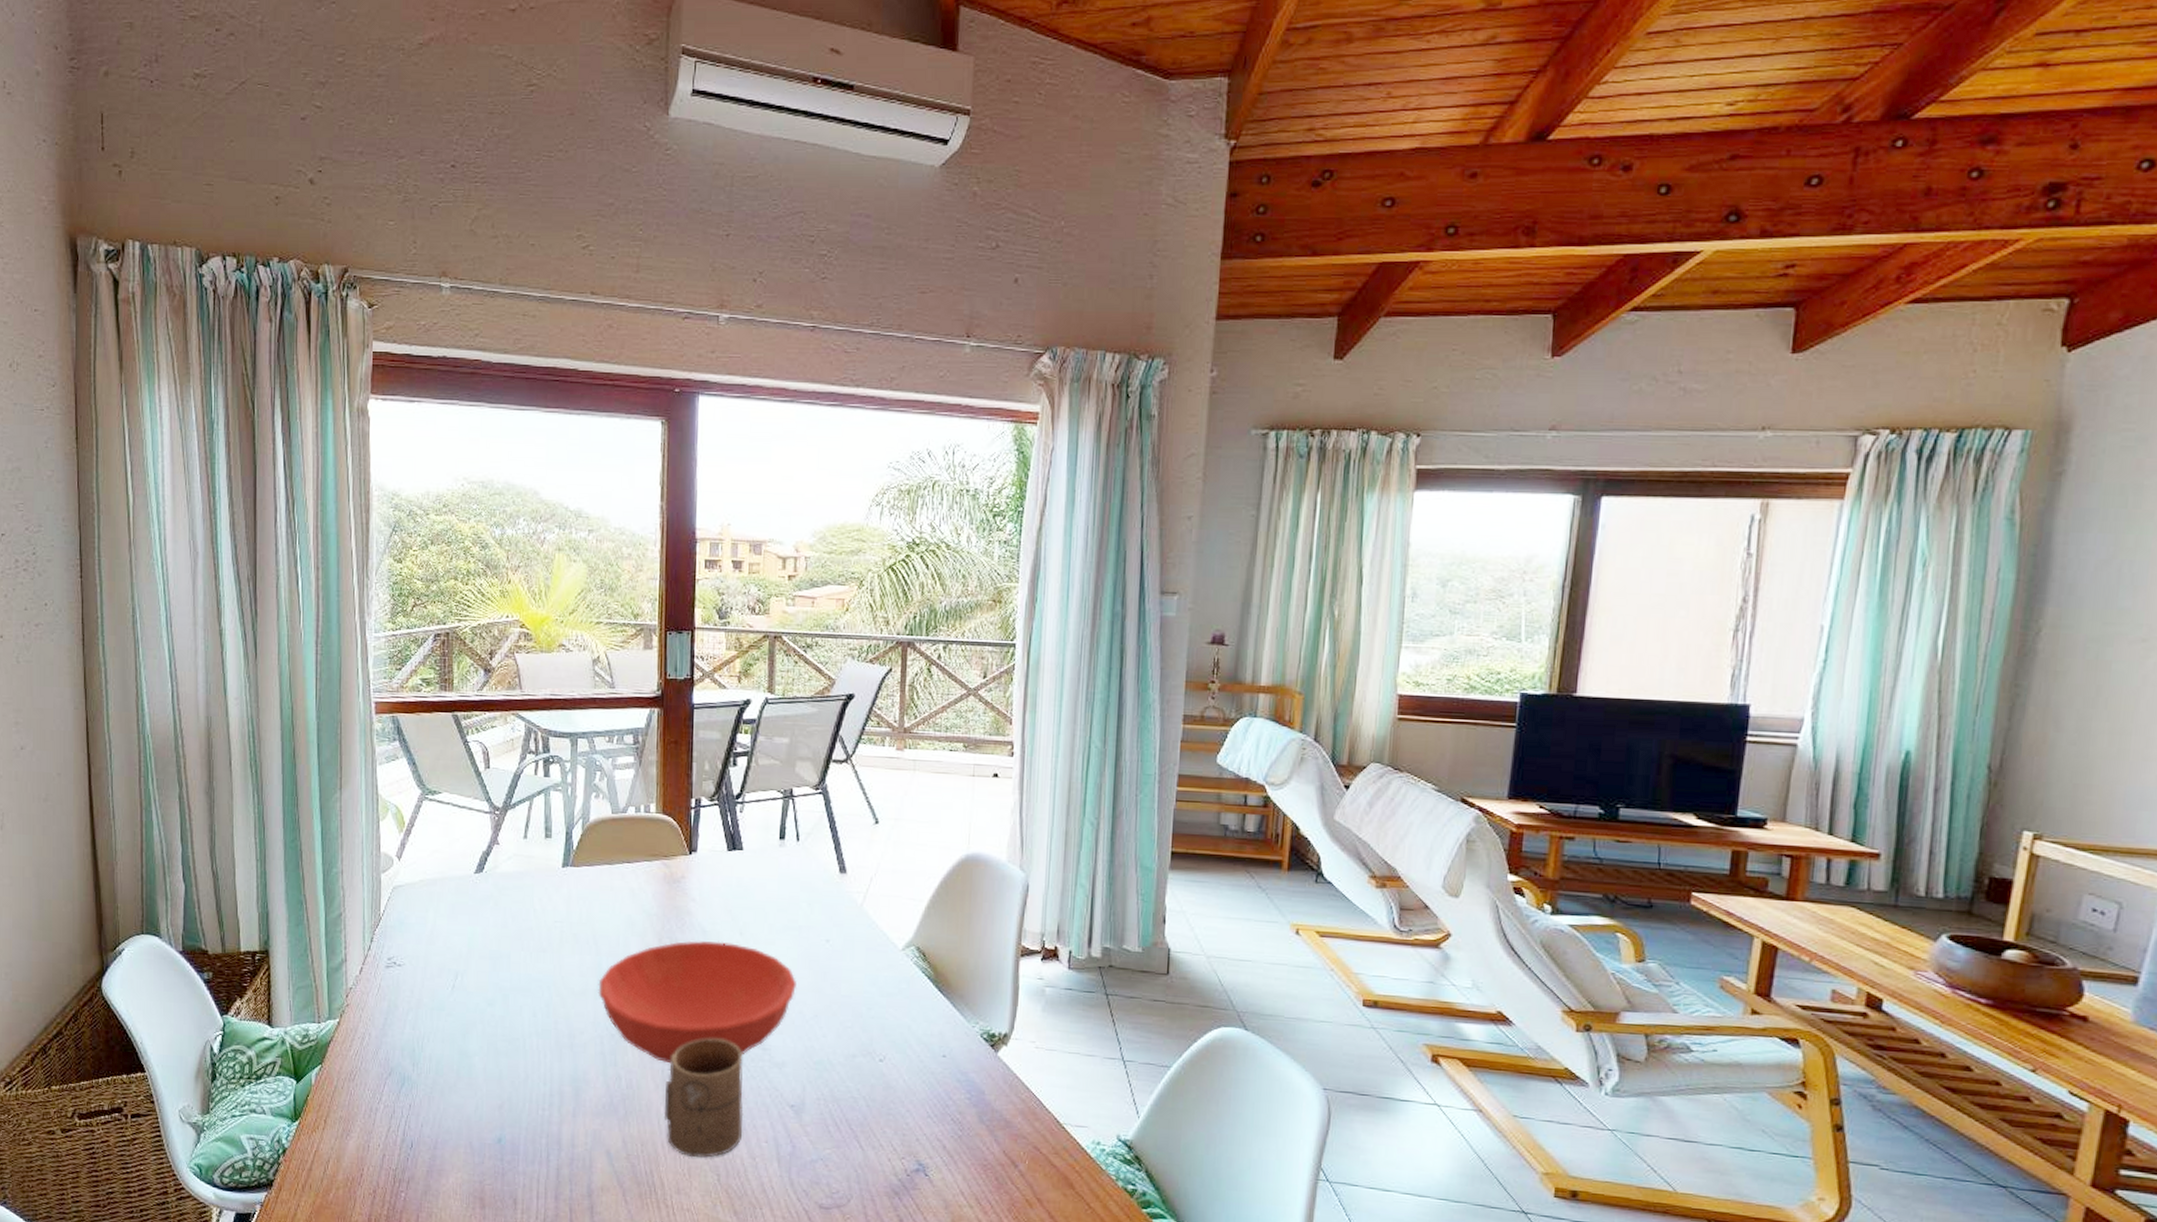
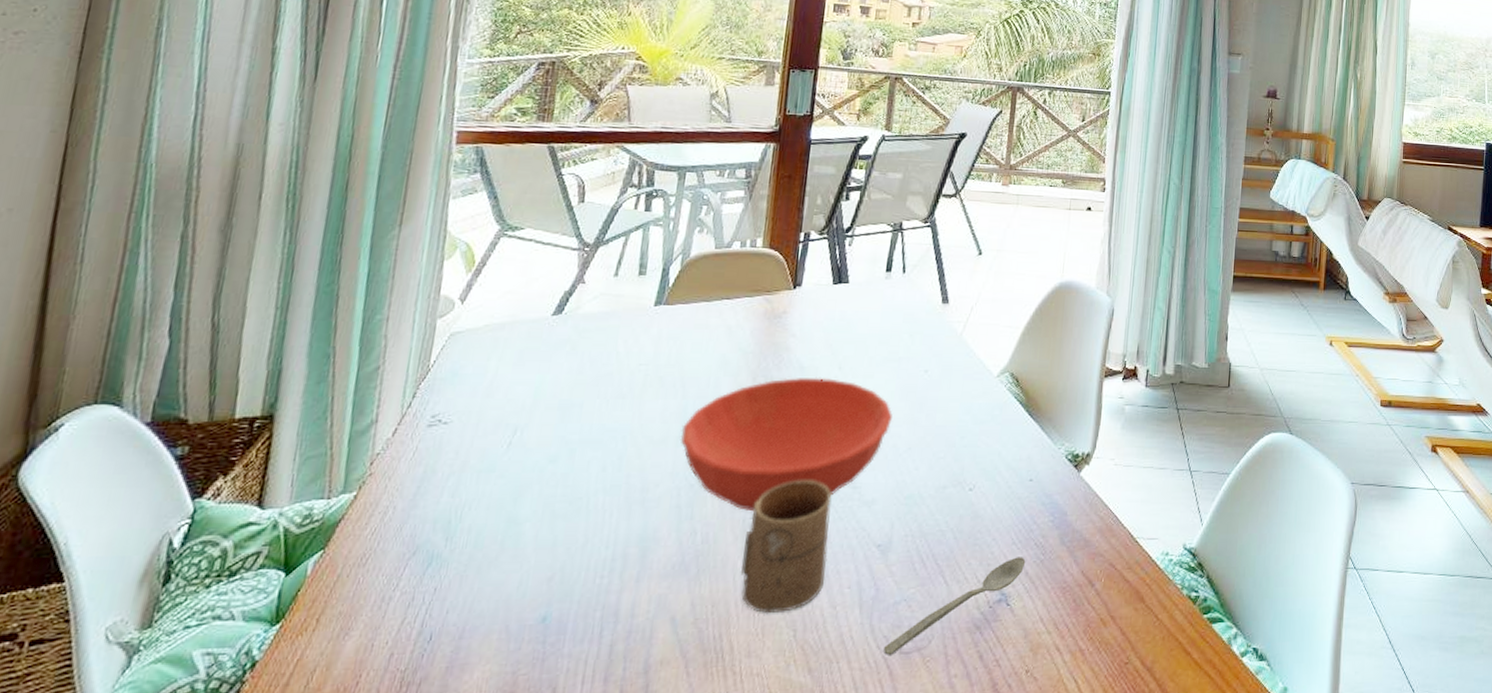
spoon: none [804,1130,943,1208] -> present [884,557,1026,655]

